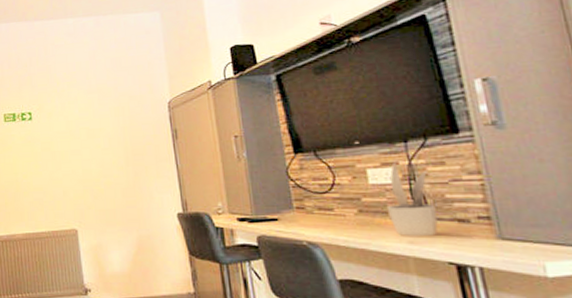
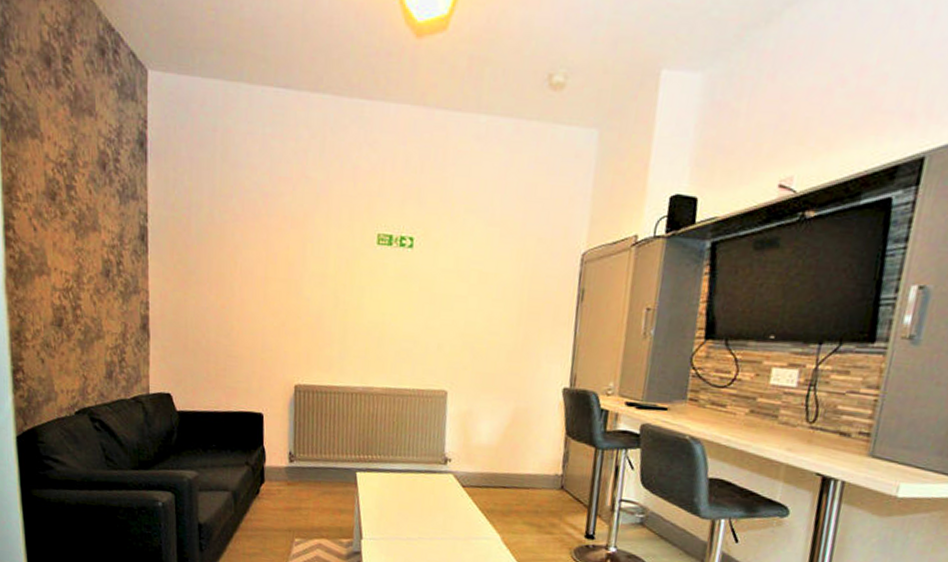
potted plant: present [378,162,439,237] -> none [777,364,832,447]

